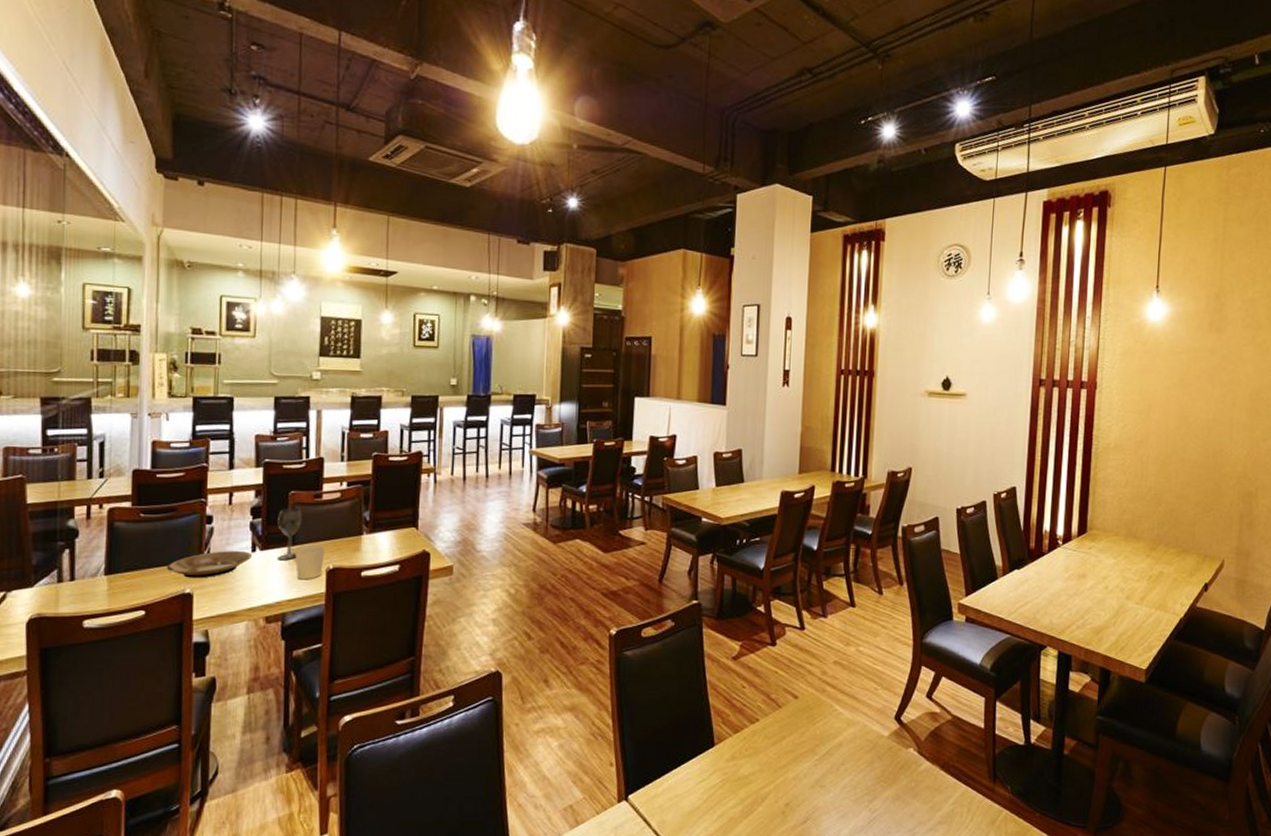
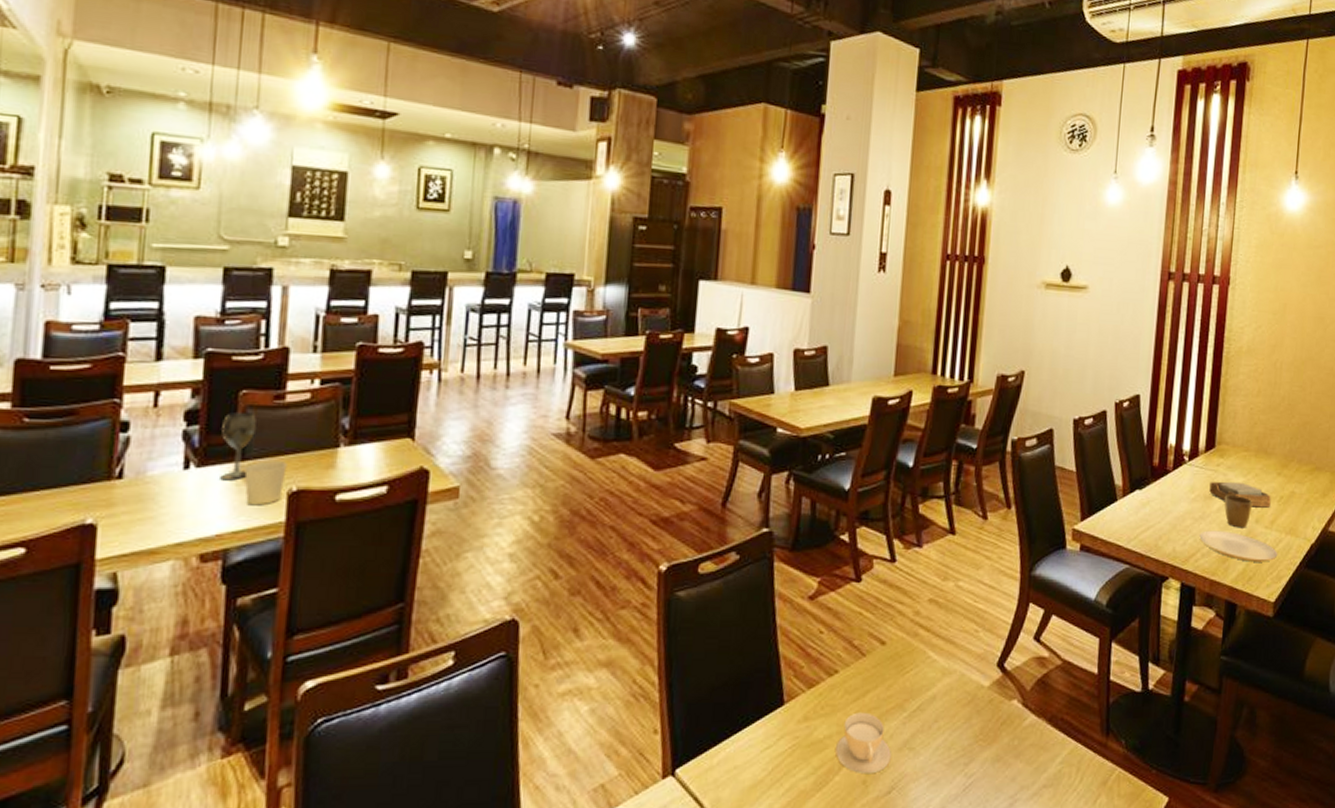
plate: present [166,551,253,578] -> none [59,468,185,504]
teacup: none [759,754,806,806] -> present [836,712,891,774]
plate: none [1074,605,1148,634] -> present [1199,530,1278,562]
napkin holder: none [1082,562,1141,586] -> present [1209,481,1271,508]
cup: none [1096,575,1123,604] -> present [1224,495,1252,528]

